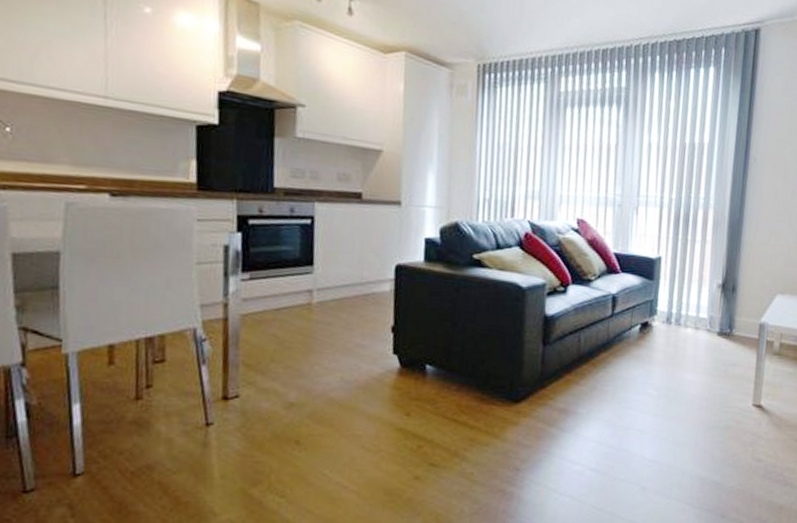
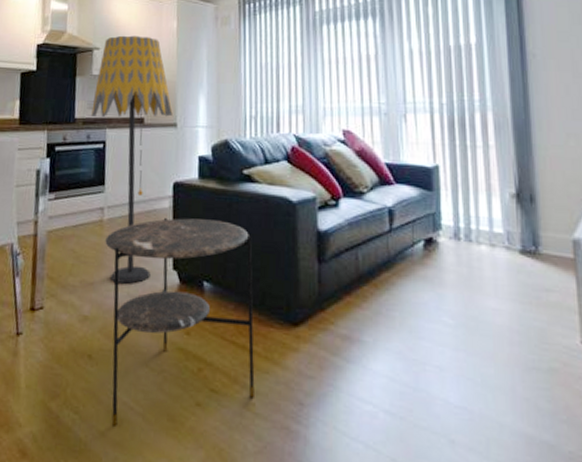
floor lamp: none [295,92,397,369] -> present [91,35,173,284]
side table: none [314,302,479,505] -> present [105,218,255,426]

